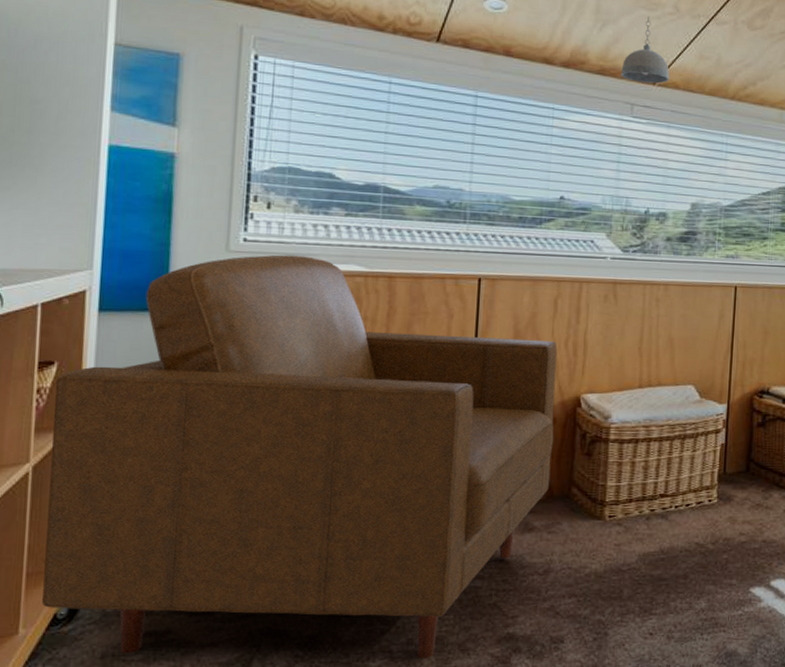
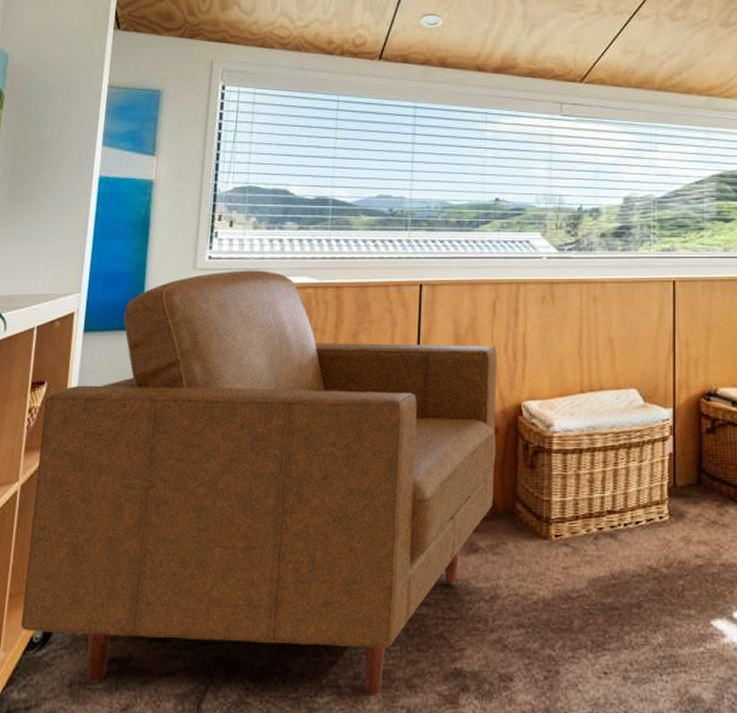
pendant light: present [621,16,669,84] -> none [549,18,596,81]

